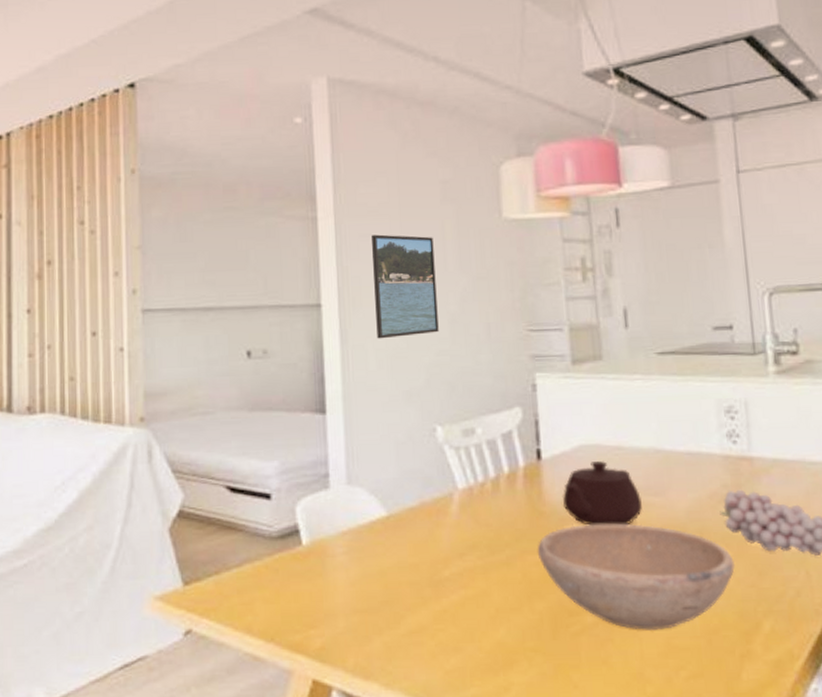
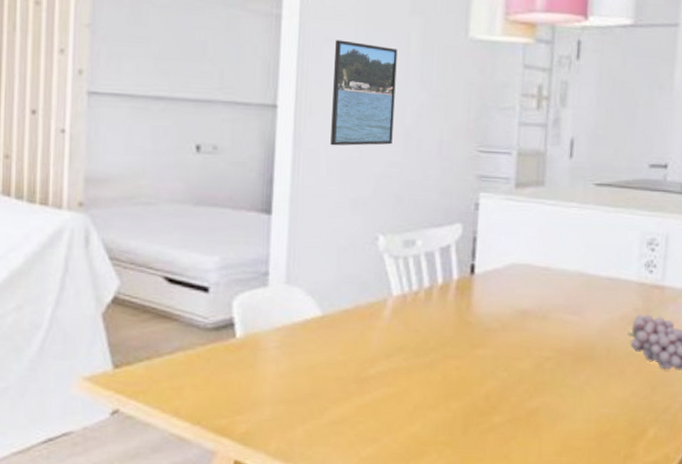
bowl: present [537,523,736,630] -> none [459,335,634,432]
teapot: present [562,461,642,526] -> none [488,279,560,339]

